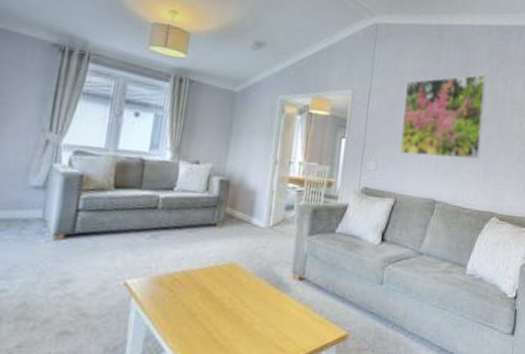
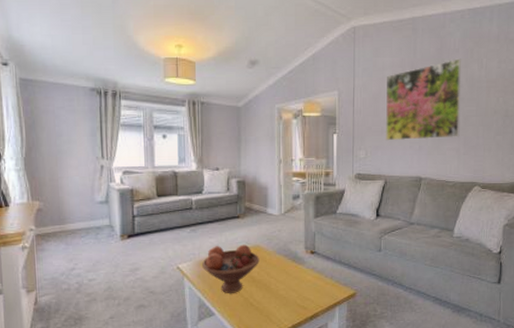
fruit bowl: none [158,259,235,324] -> present [202,244,260,293]

